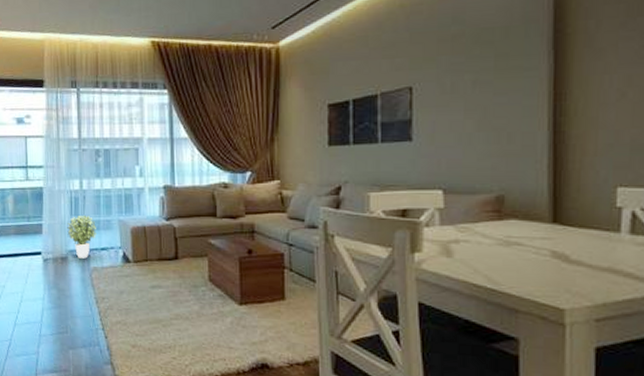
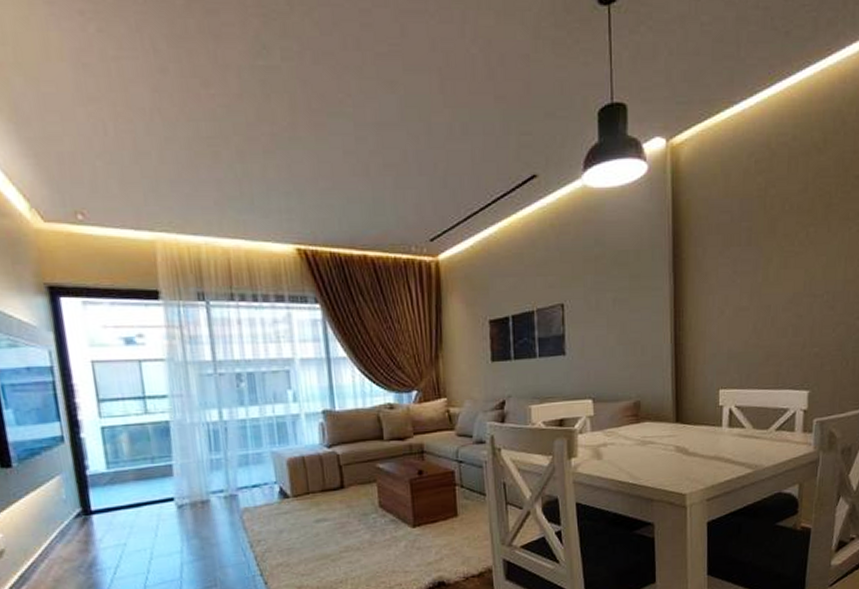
potted plant: present [67,216,96,259] -> none [205,450,245,500]

